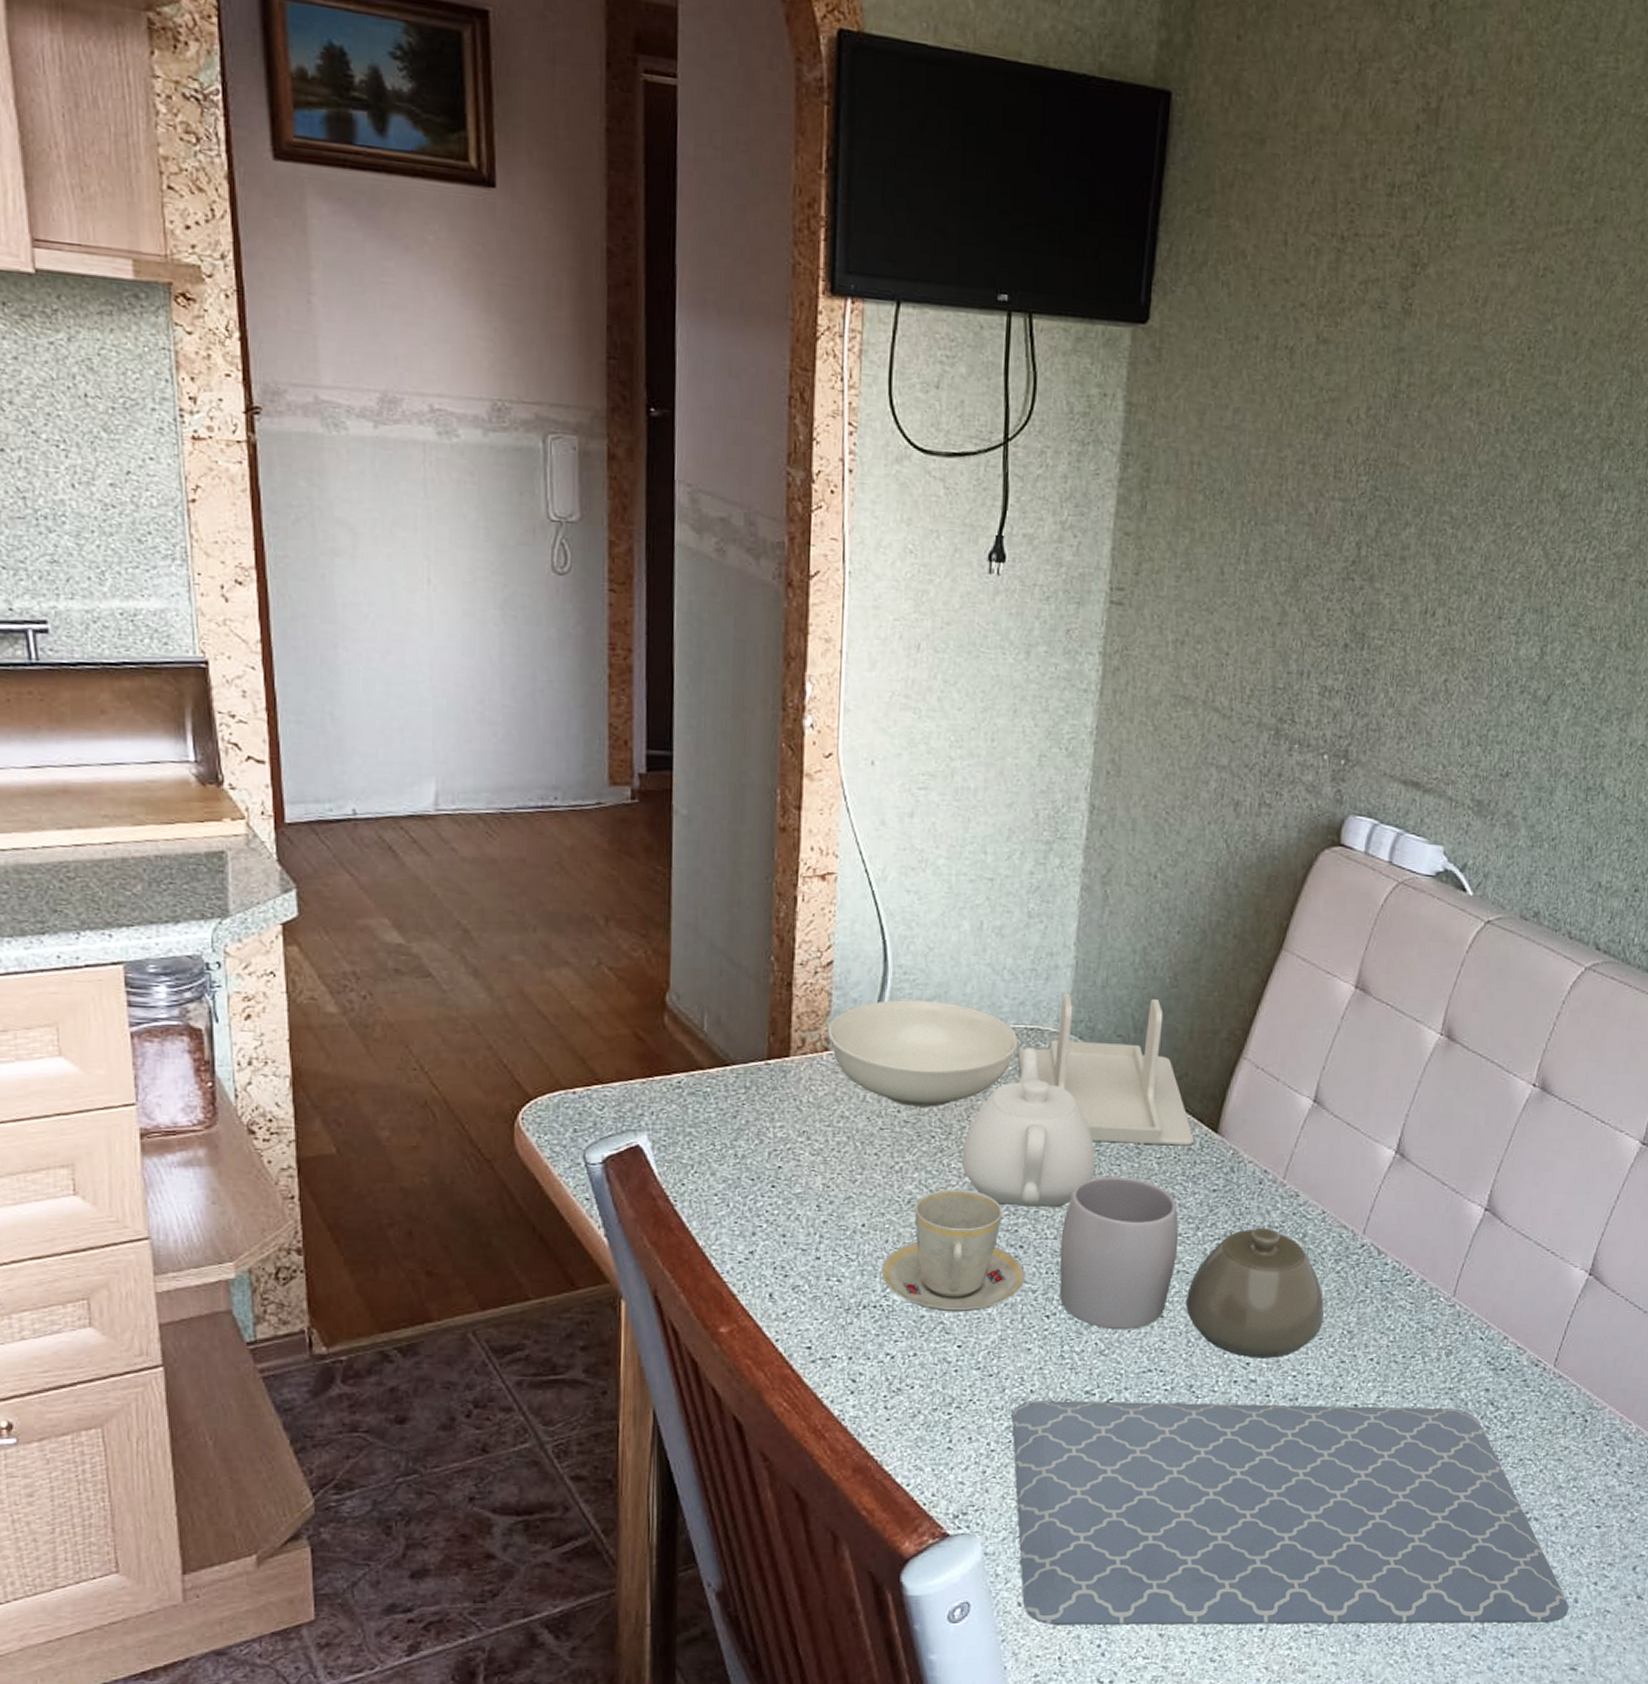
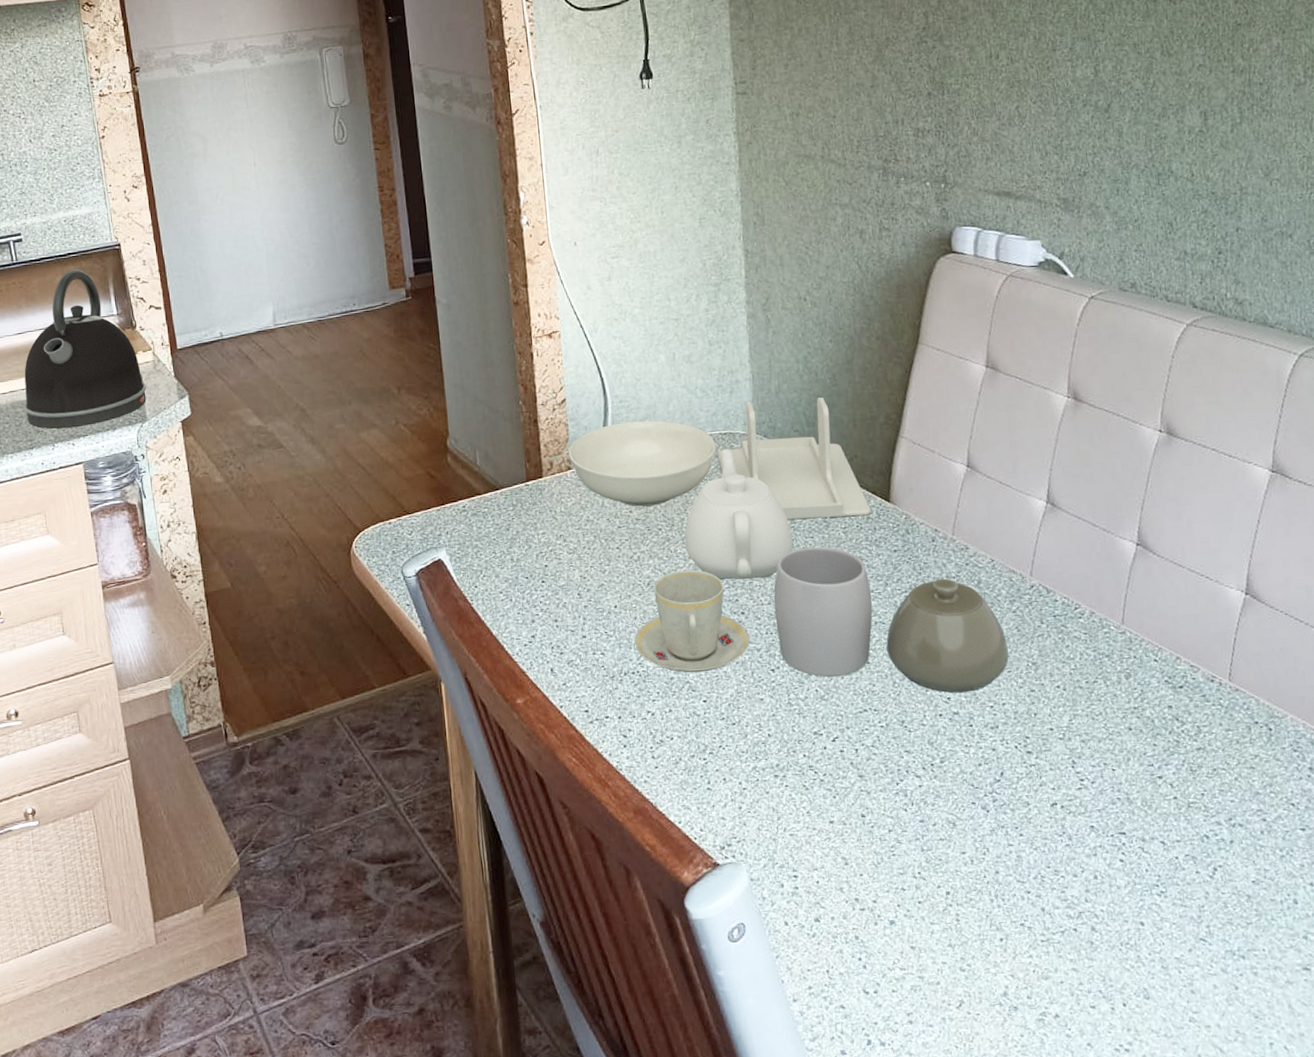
kettle: none [33,686,233,912] -> present [23,268,147,429]
placemat: present [1011,1400,1569,1626] -> none [755,726,1290,941]

